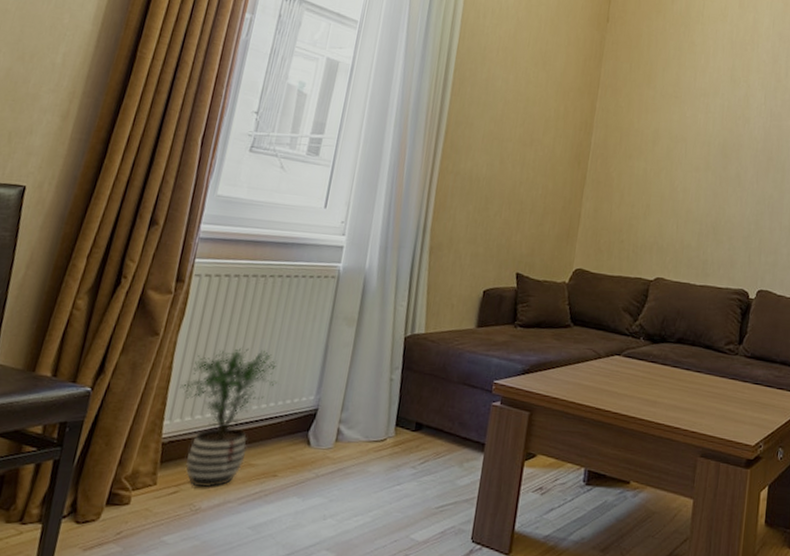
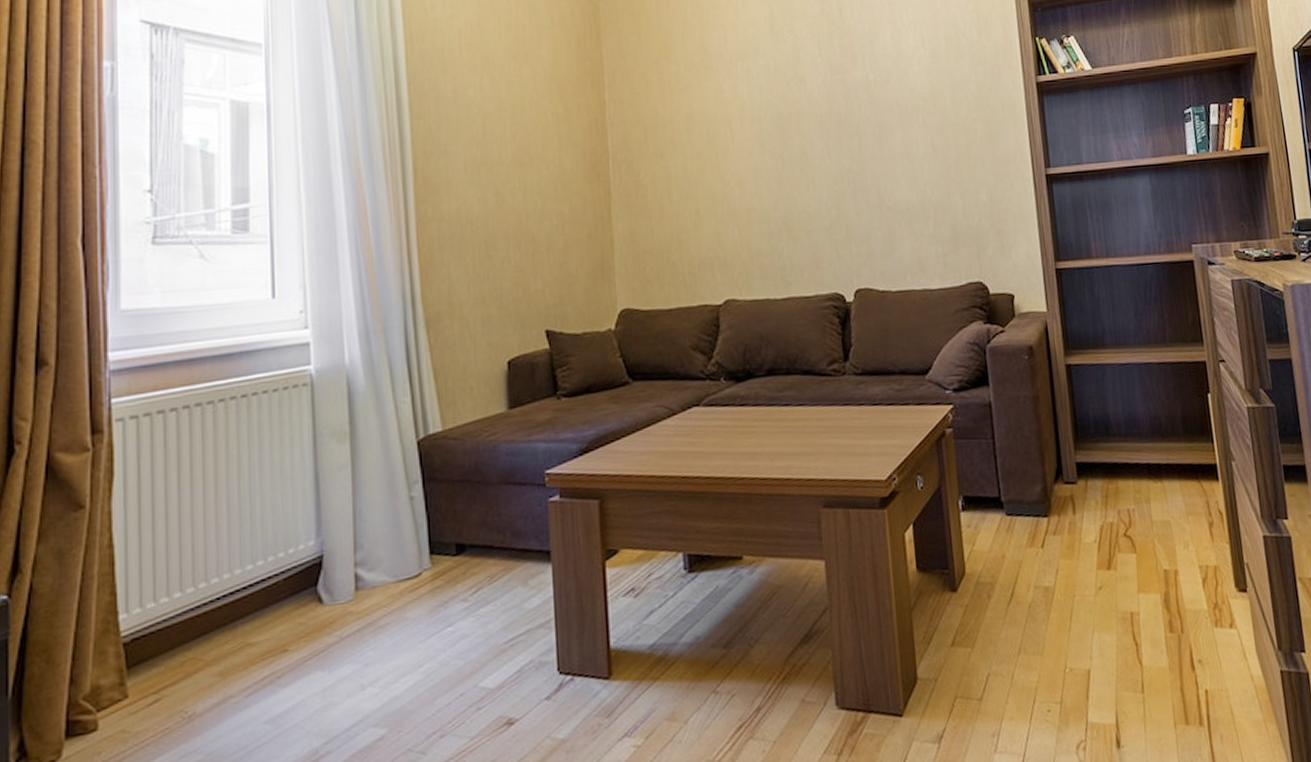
potted plant: present [180,347,277,488] -> none [130,496,260,689]

